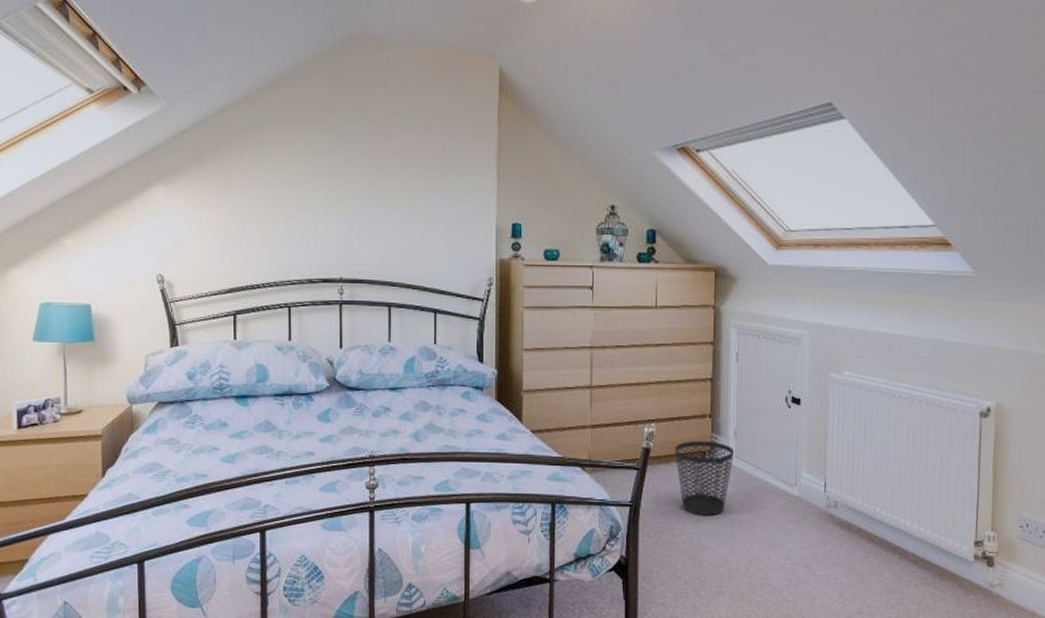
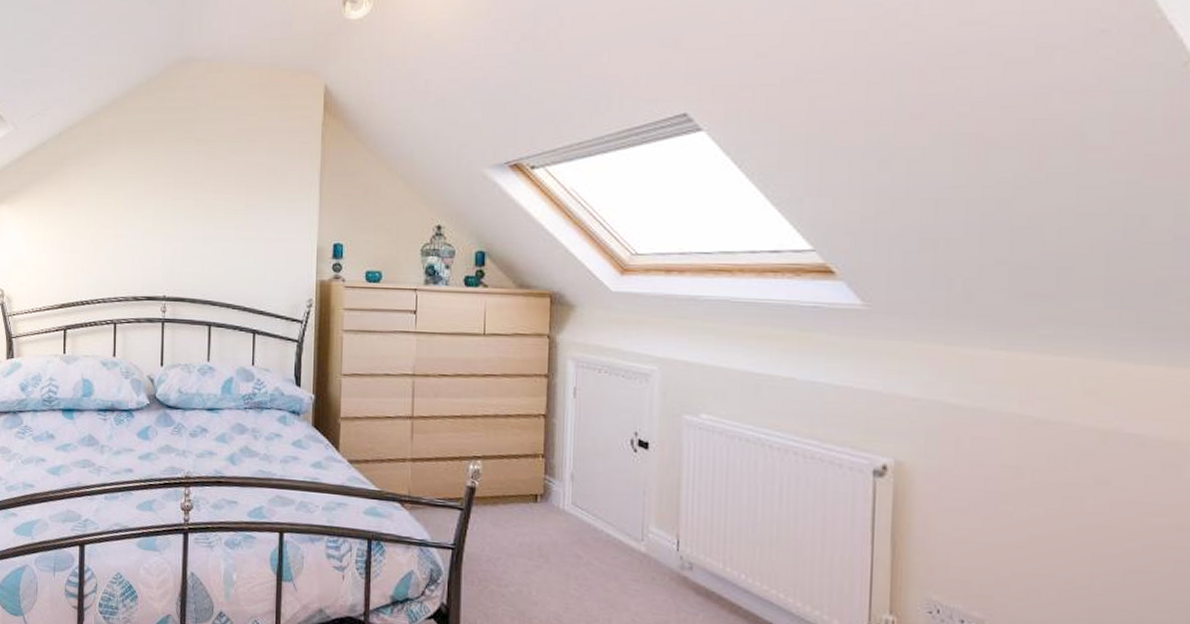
wastebasket: present [674,440,735,515] -> none [502,482,571,567]

